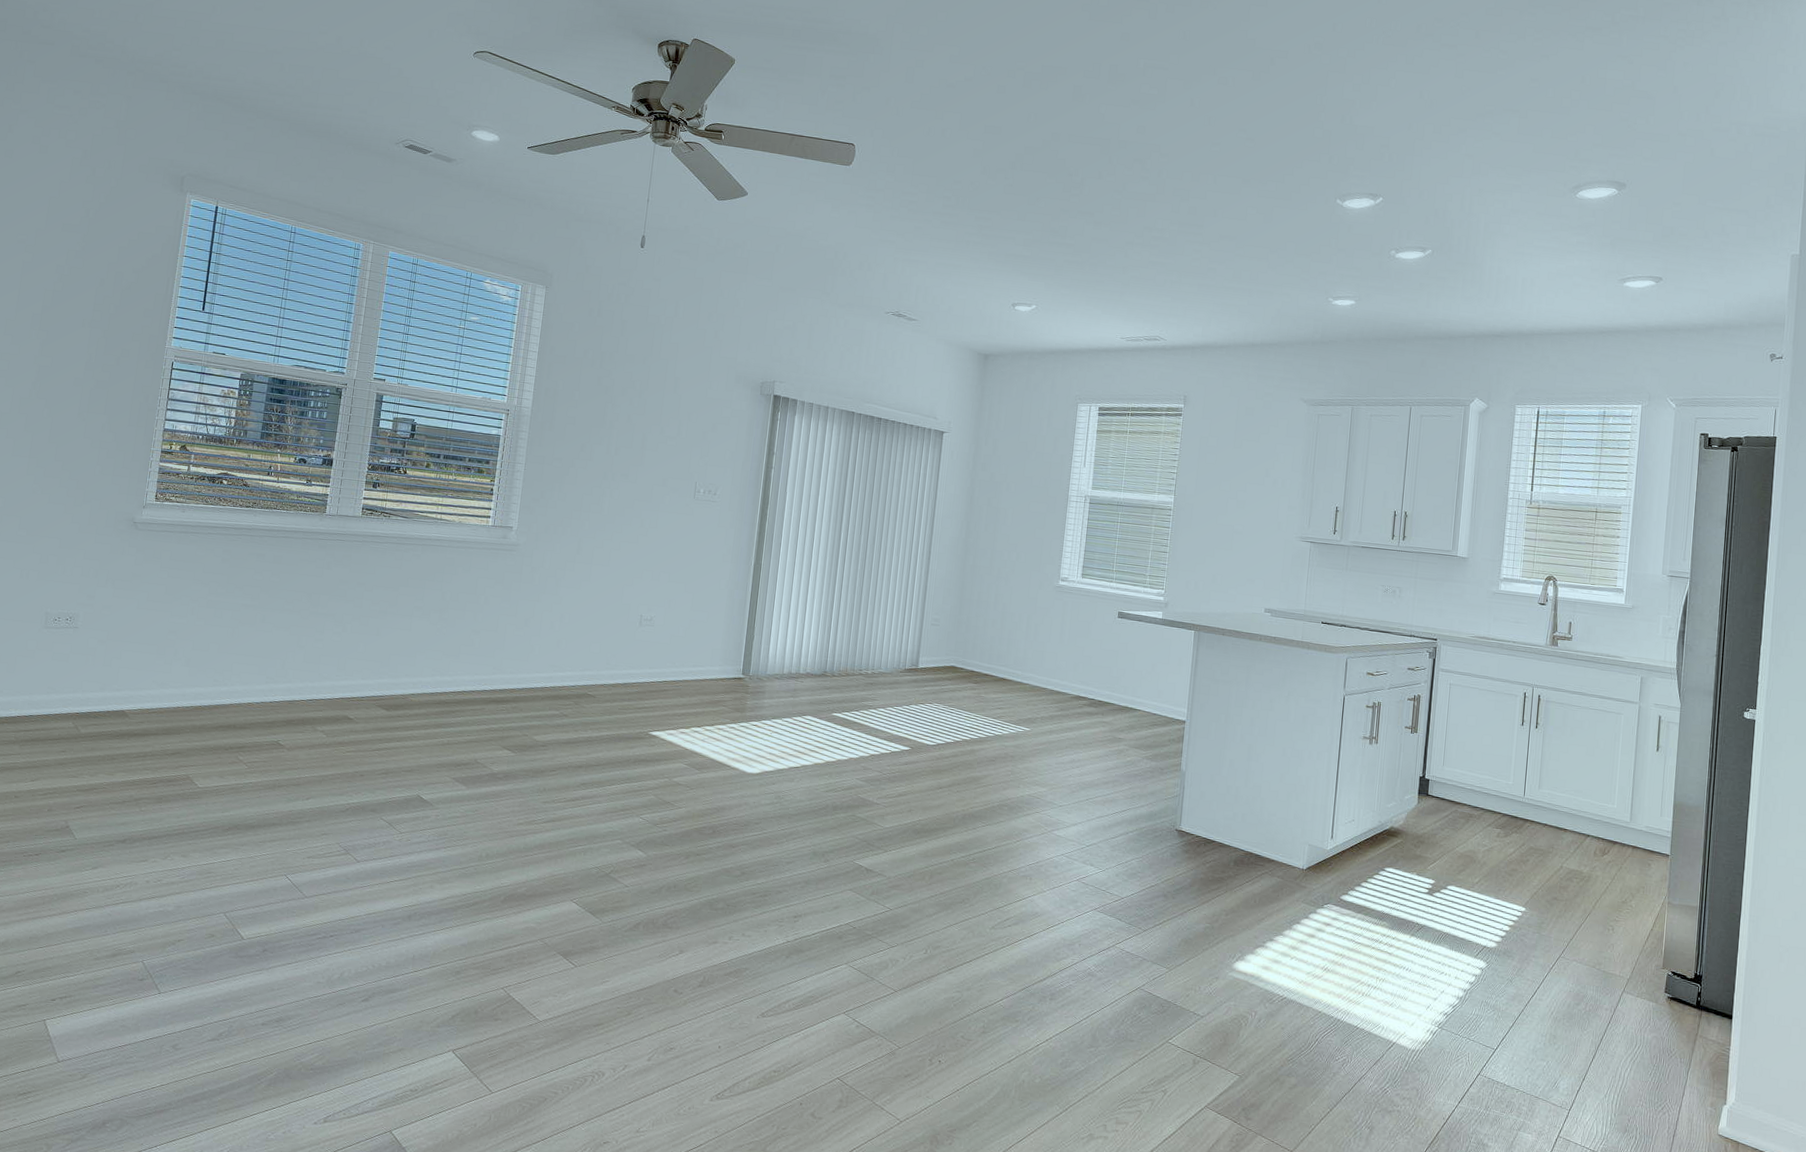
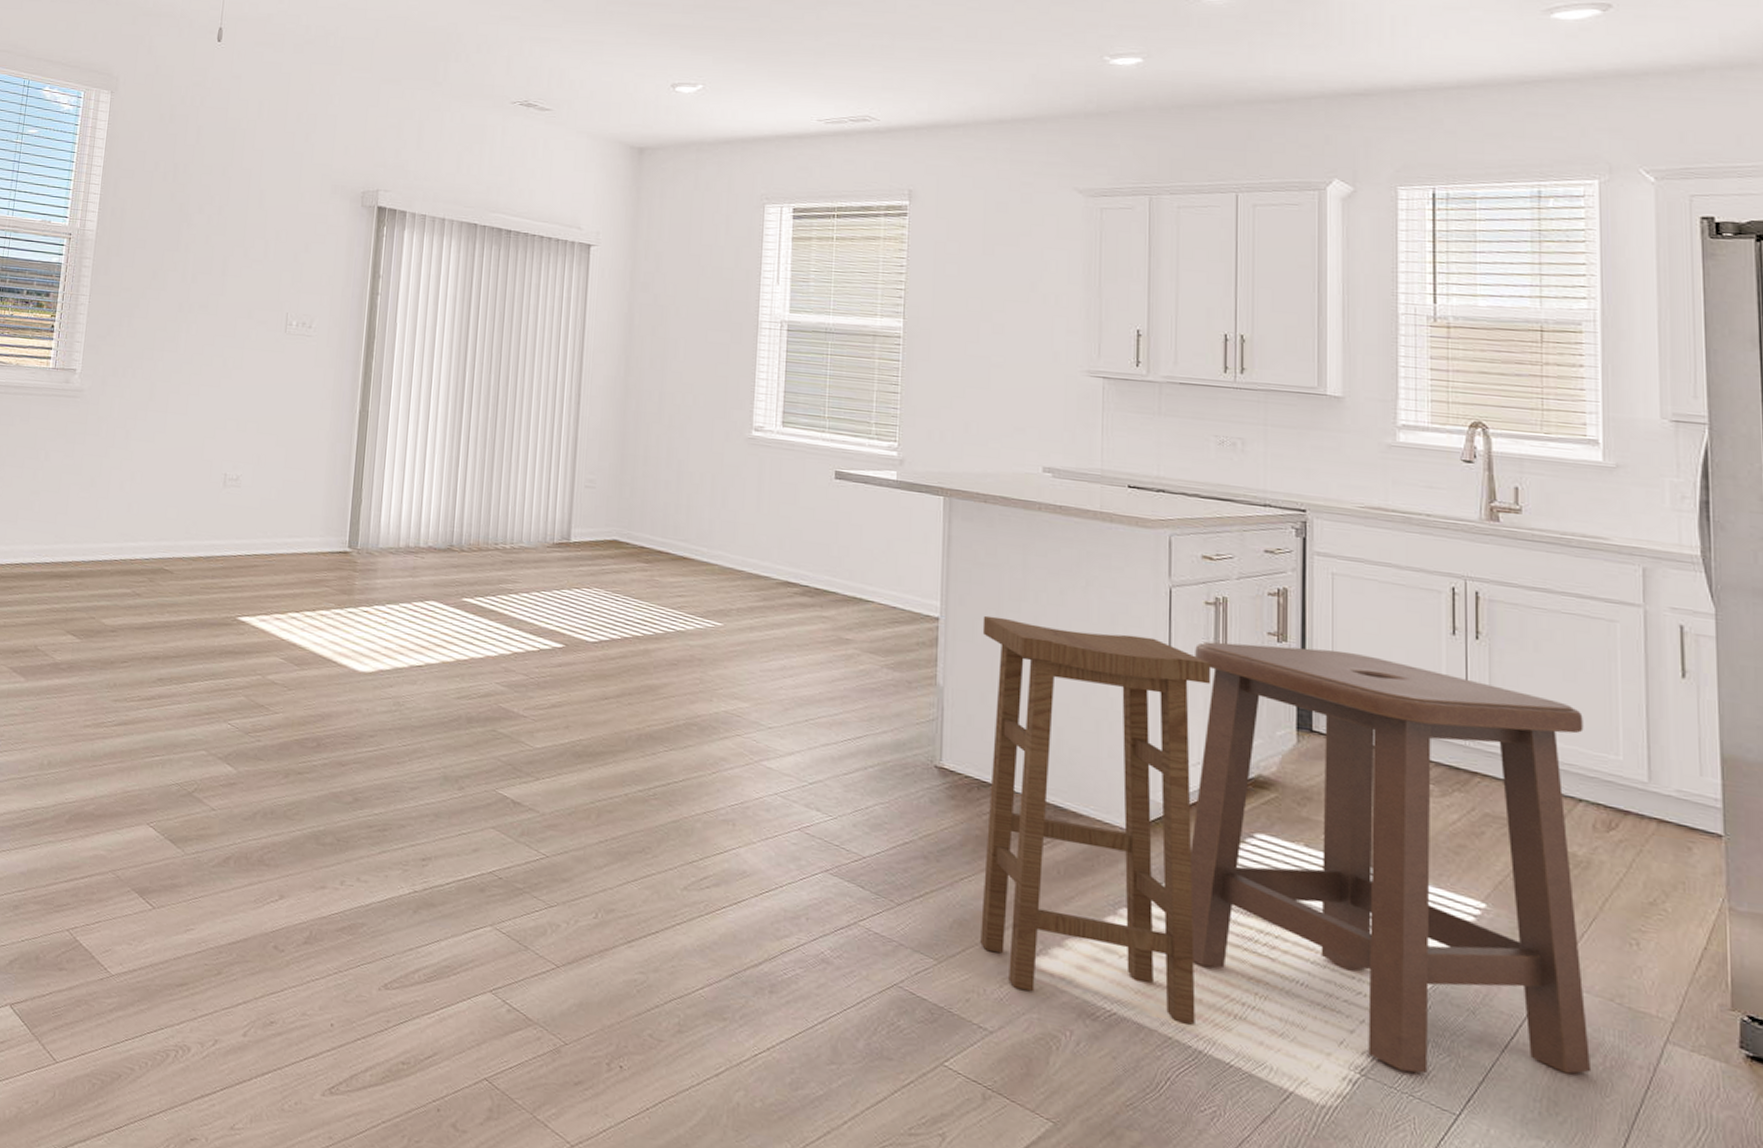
bar stool: none [1199,718,1367,1001] -> present [980,615,1212,1024]
stool: none [1339,734,1596,1024] -> present [1190,641,1592,1074]

